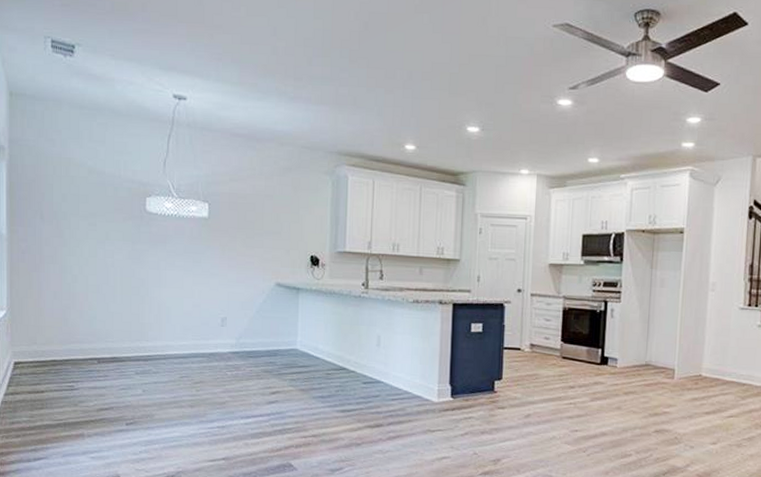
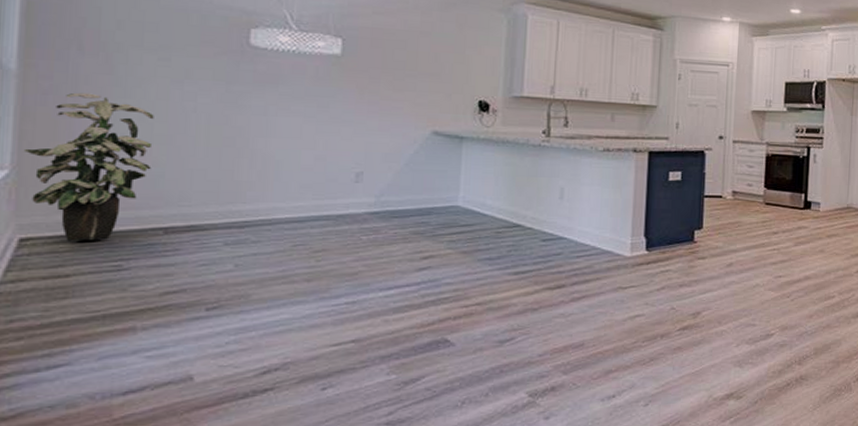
indoor plant: none [13,251,88,366] -> present [23,92,154,241]

